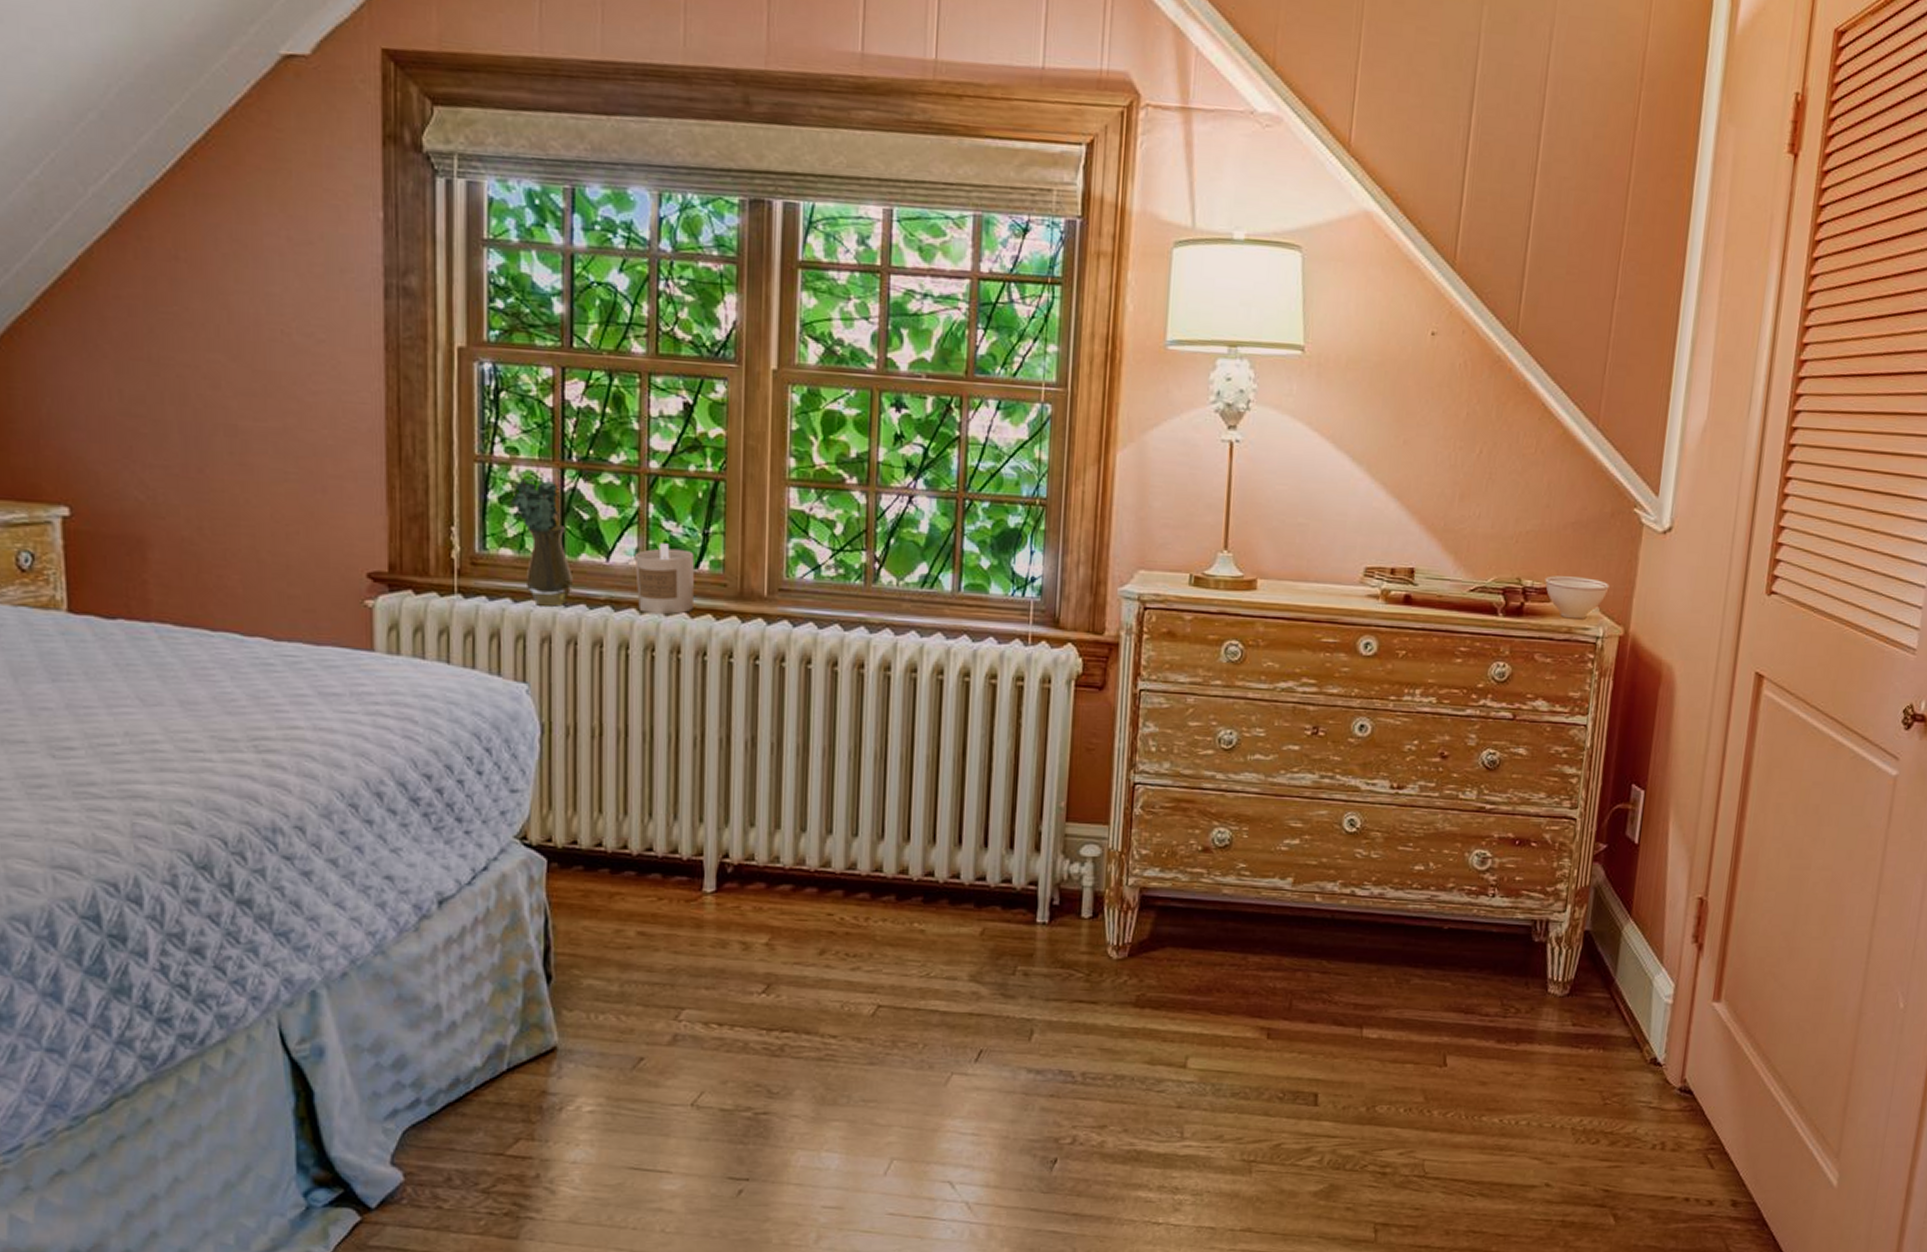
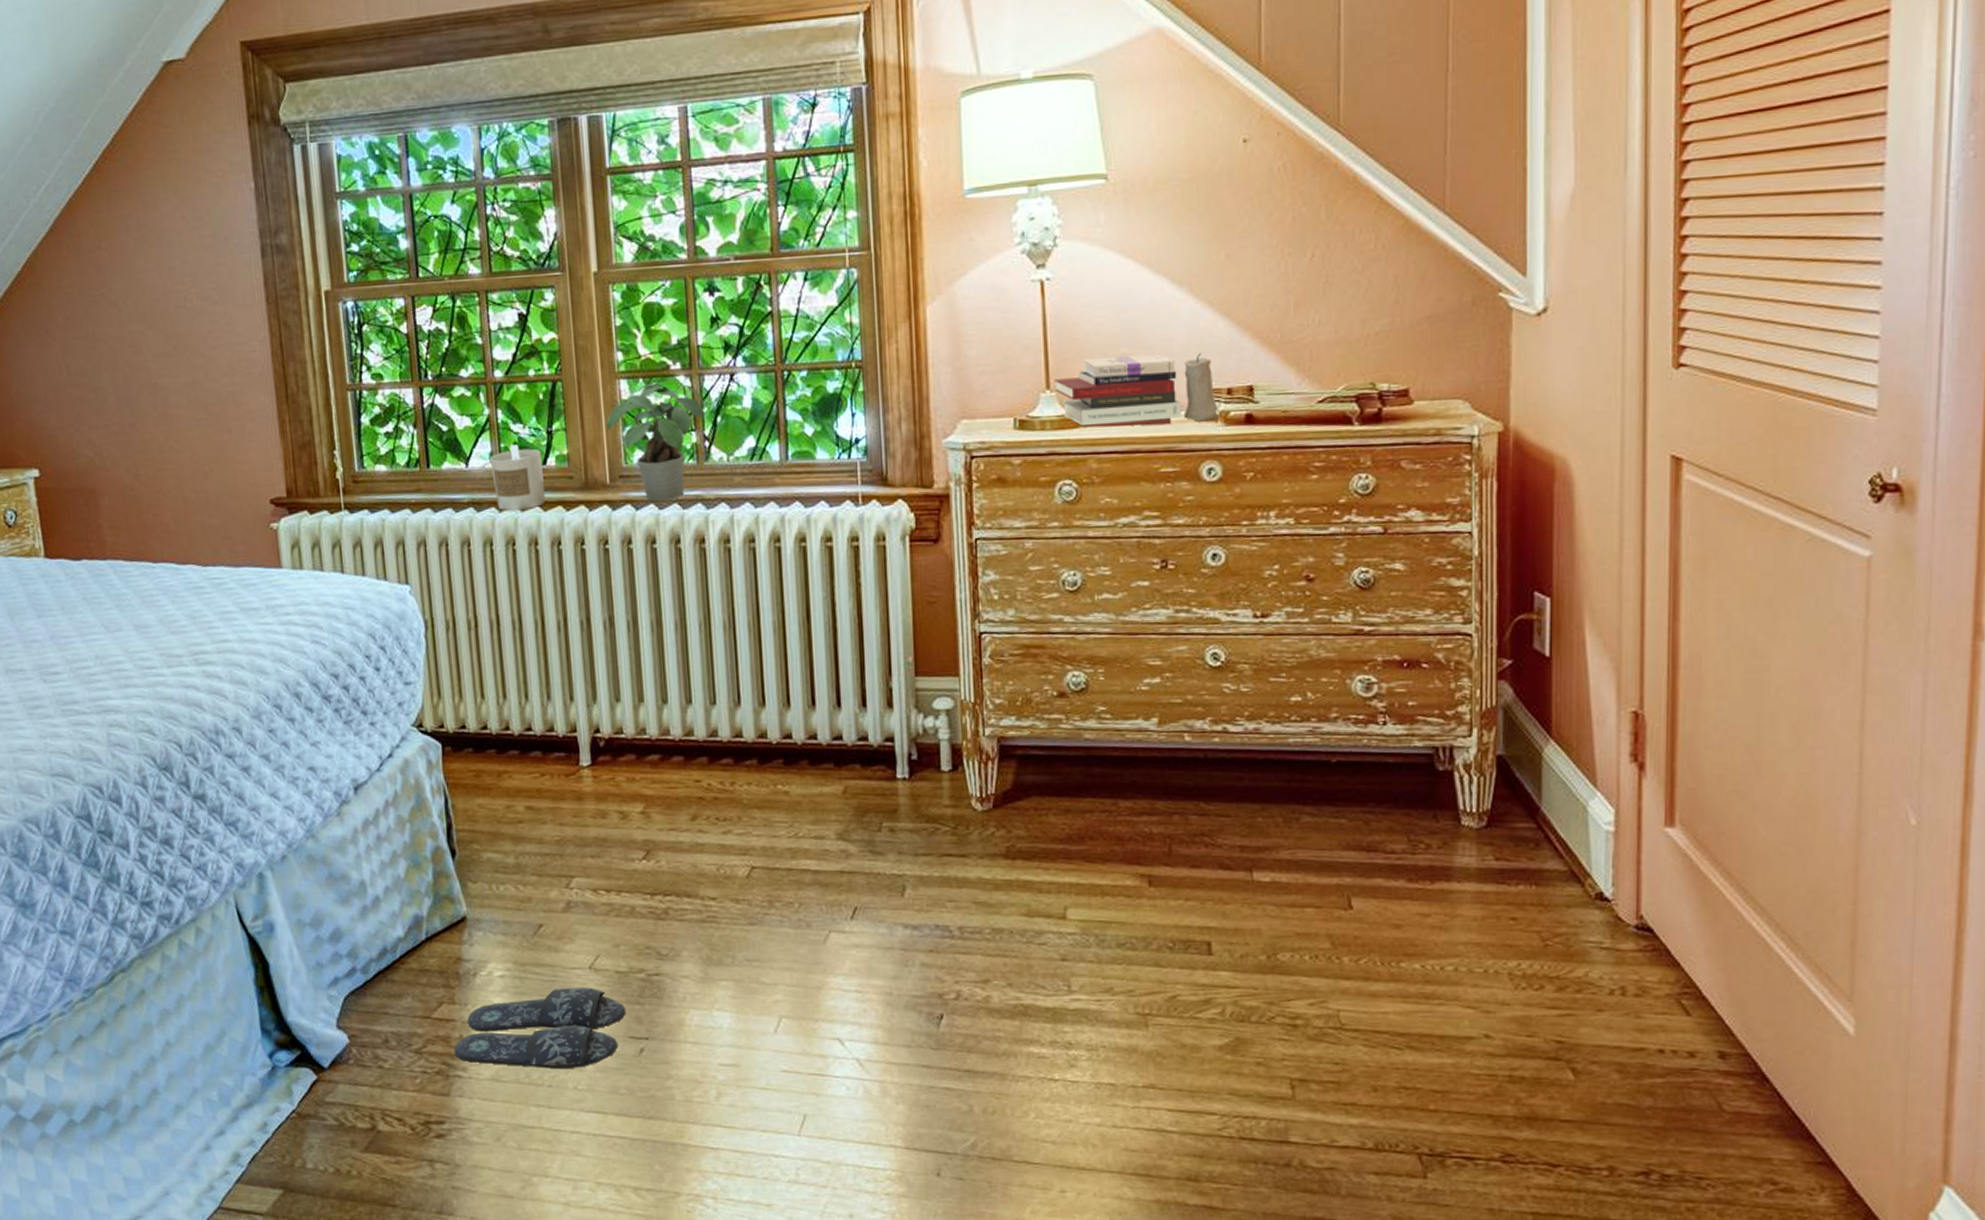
vase: present [511,474,573,607] -> none [381,397,440,514]
slippers: none [528,1125,728,1210] -> present [454,987,626,1068]
potted plant: none [770,495,882,620] -> present [606,382,709,501]
books: none [1232,523,1348,596] -> present [1054,354,1182,428]
candle: none [1348,531,1382,598] -> present [1183,353,1220,422]
bowl: present [1544,575,1610,621] -> none [1403,373,1480,421]

